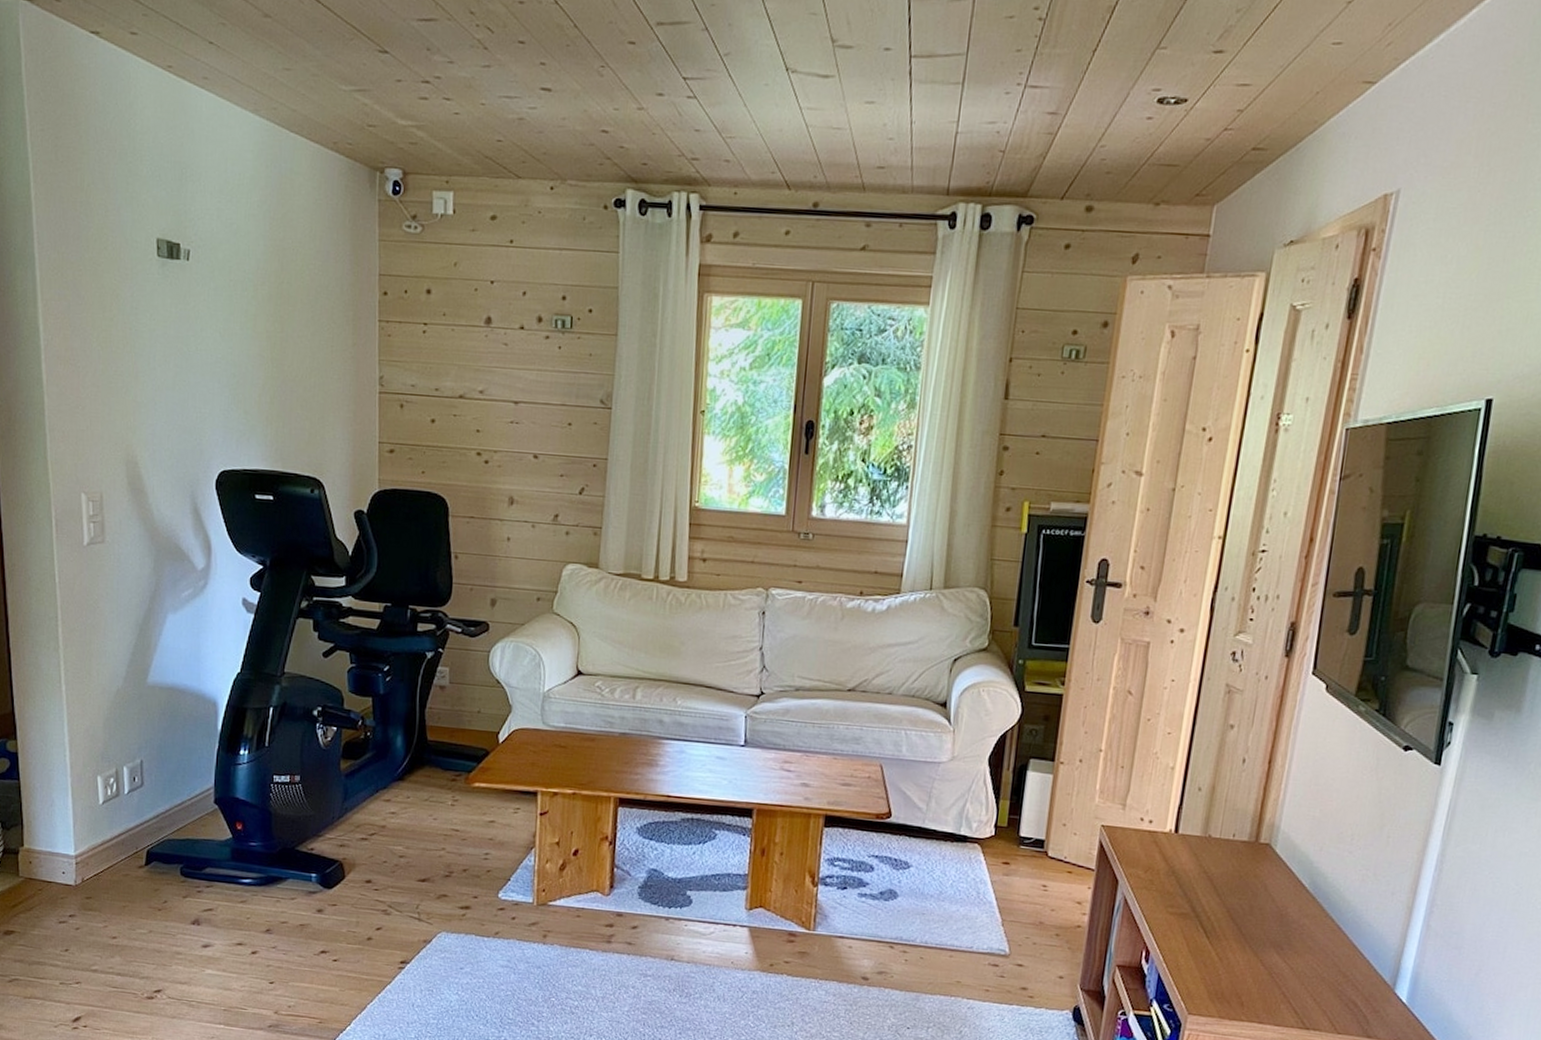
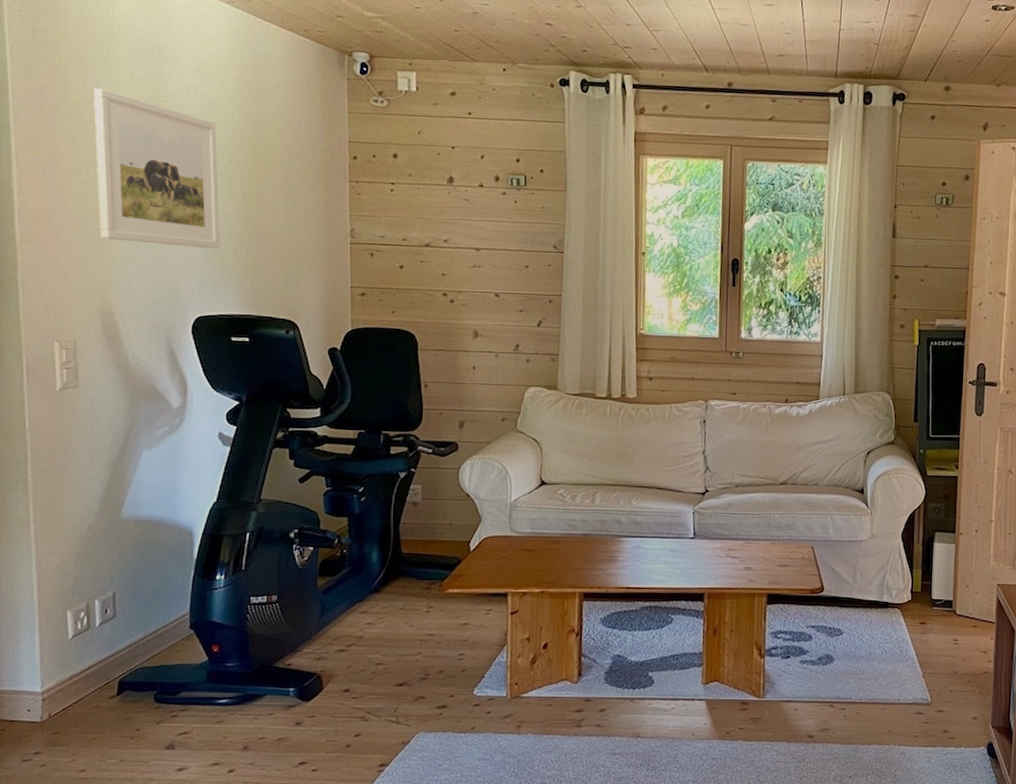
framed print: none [115,212,244,397] -> present [93,88,220,250]

